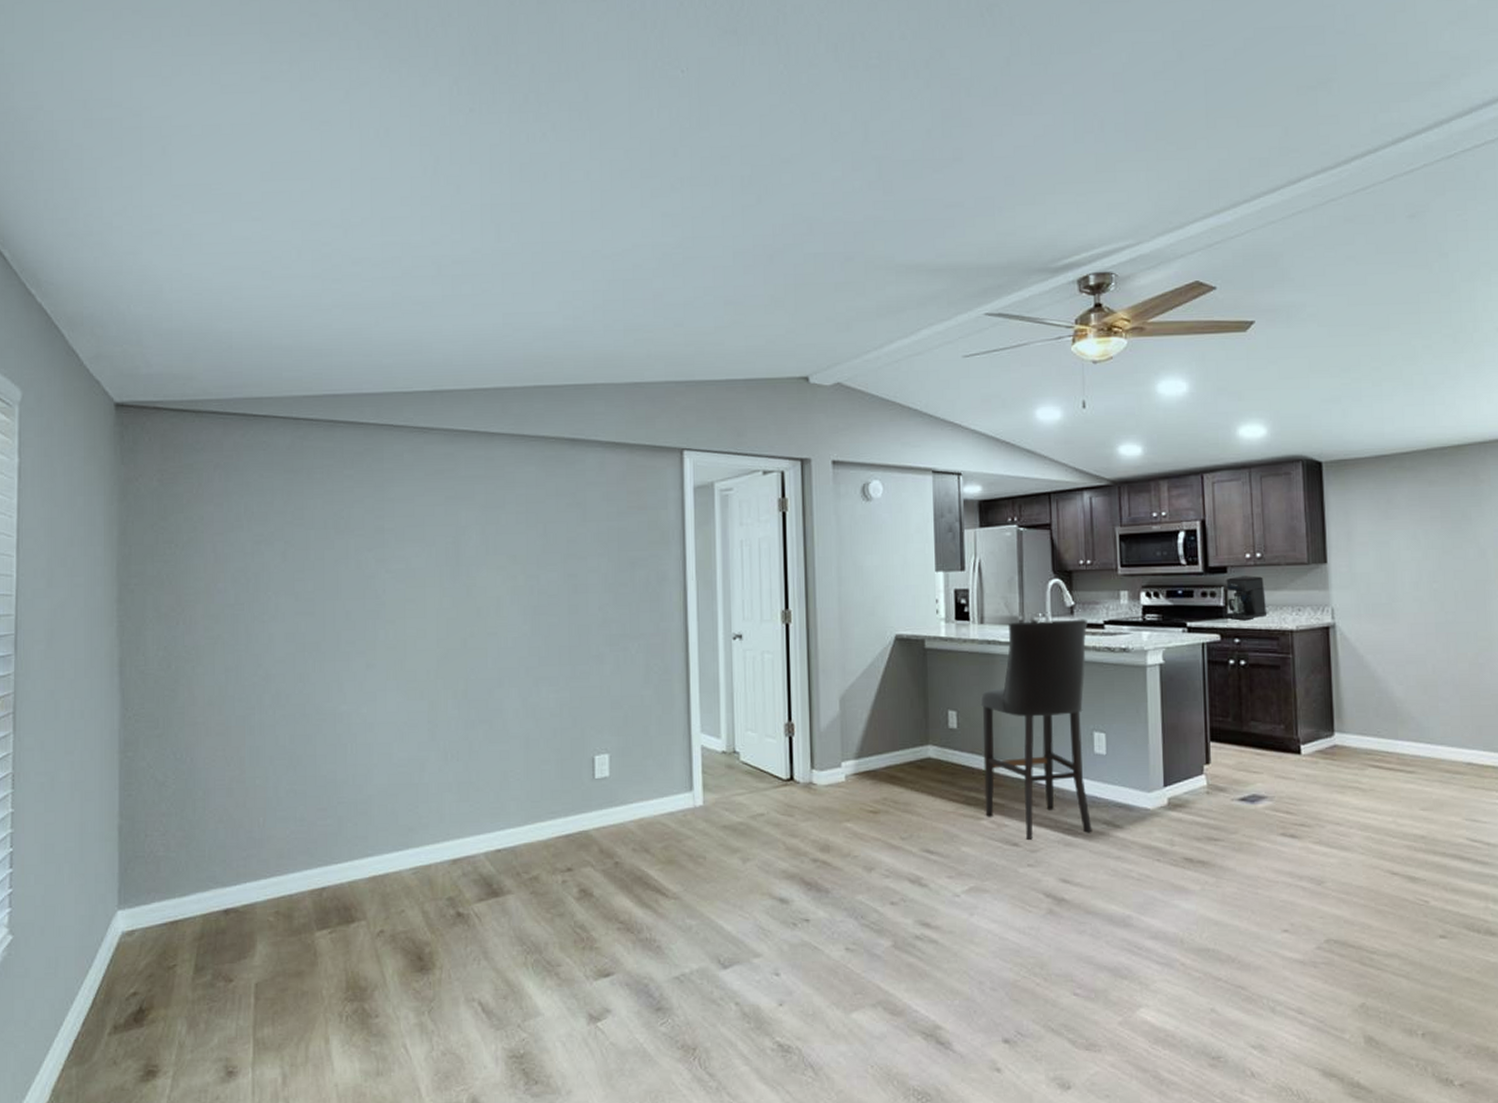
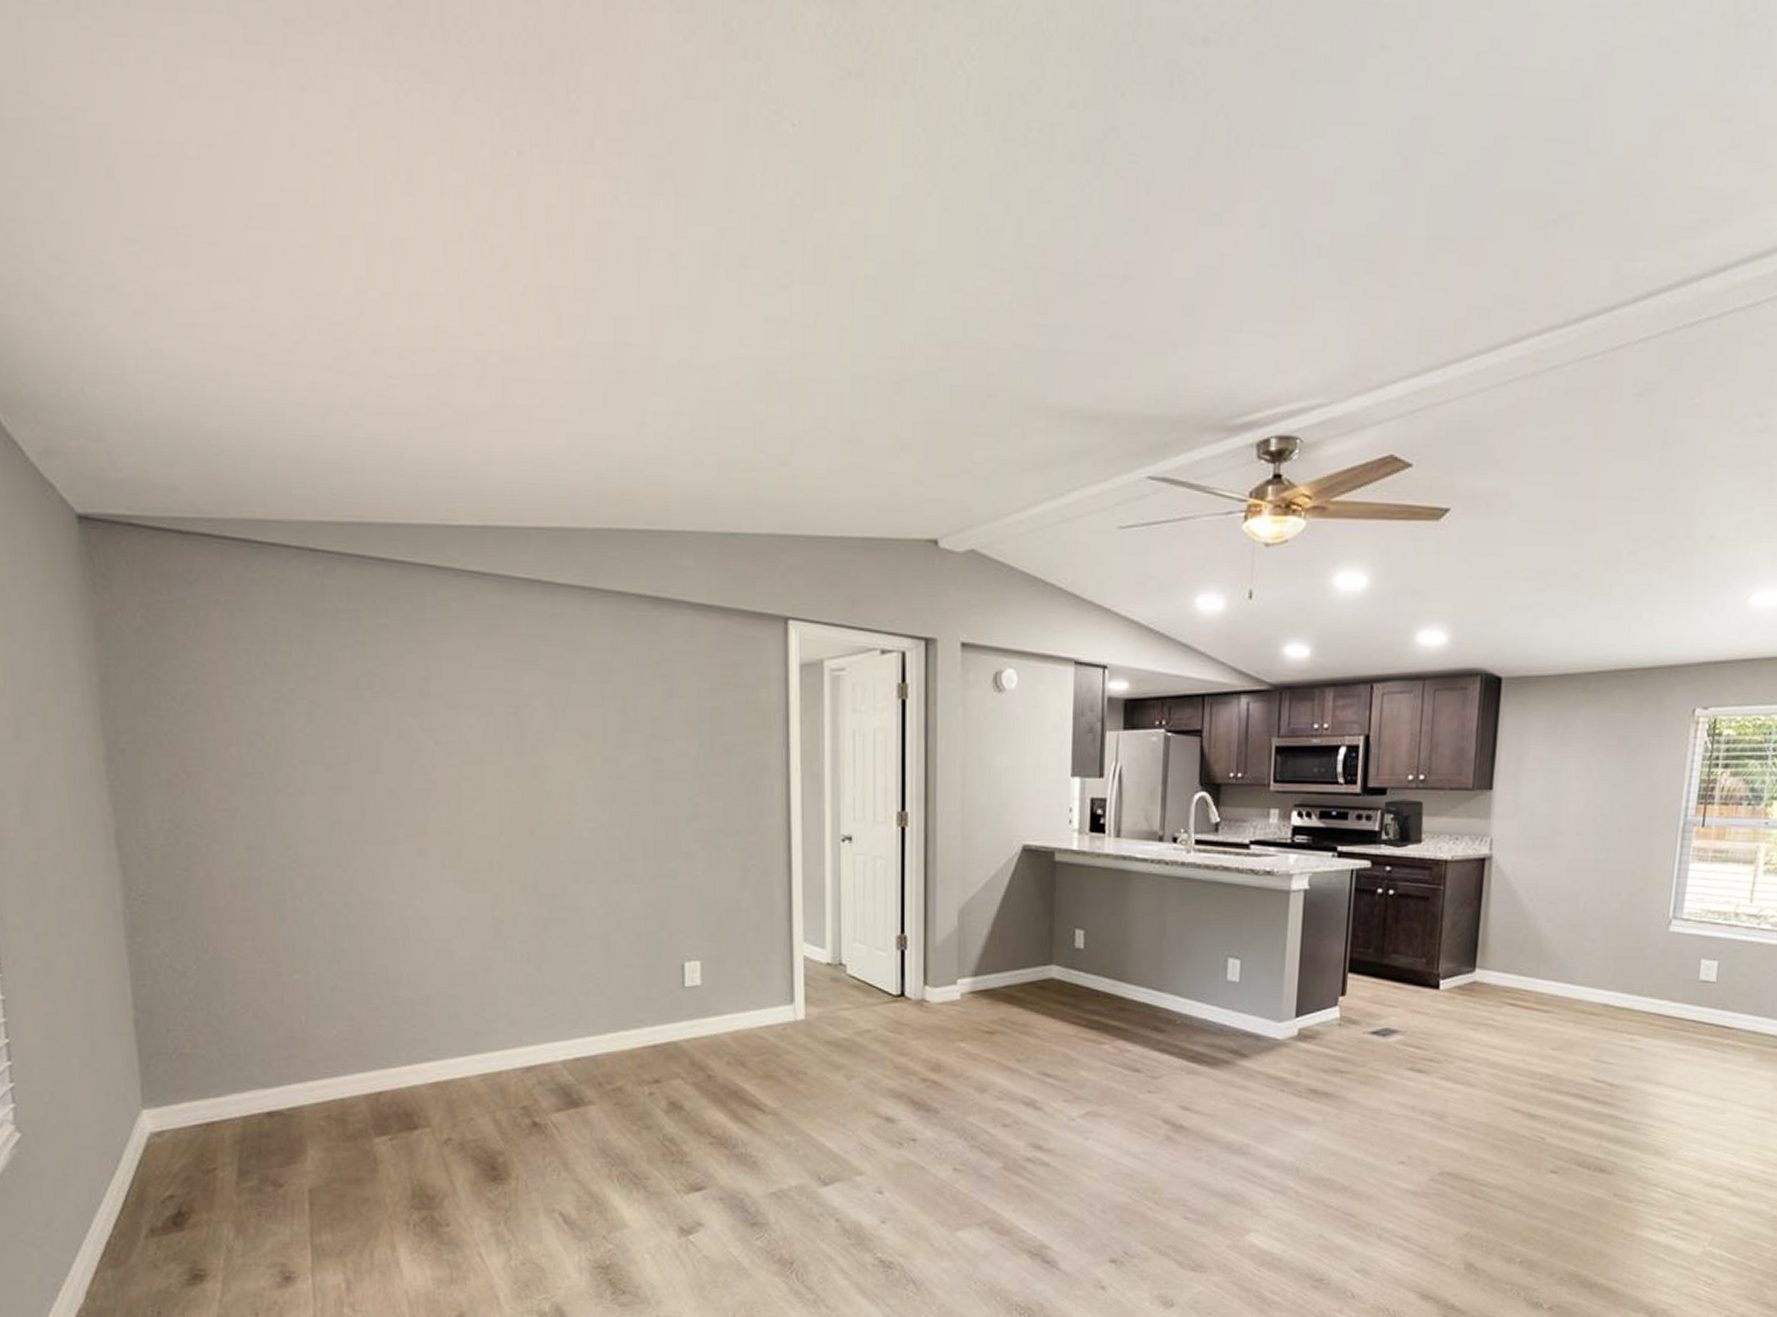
bar stool: present [980,619,1092,840] -> none [1108,837,1232,1066]

